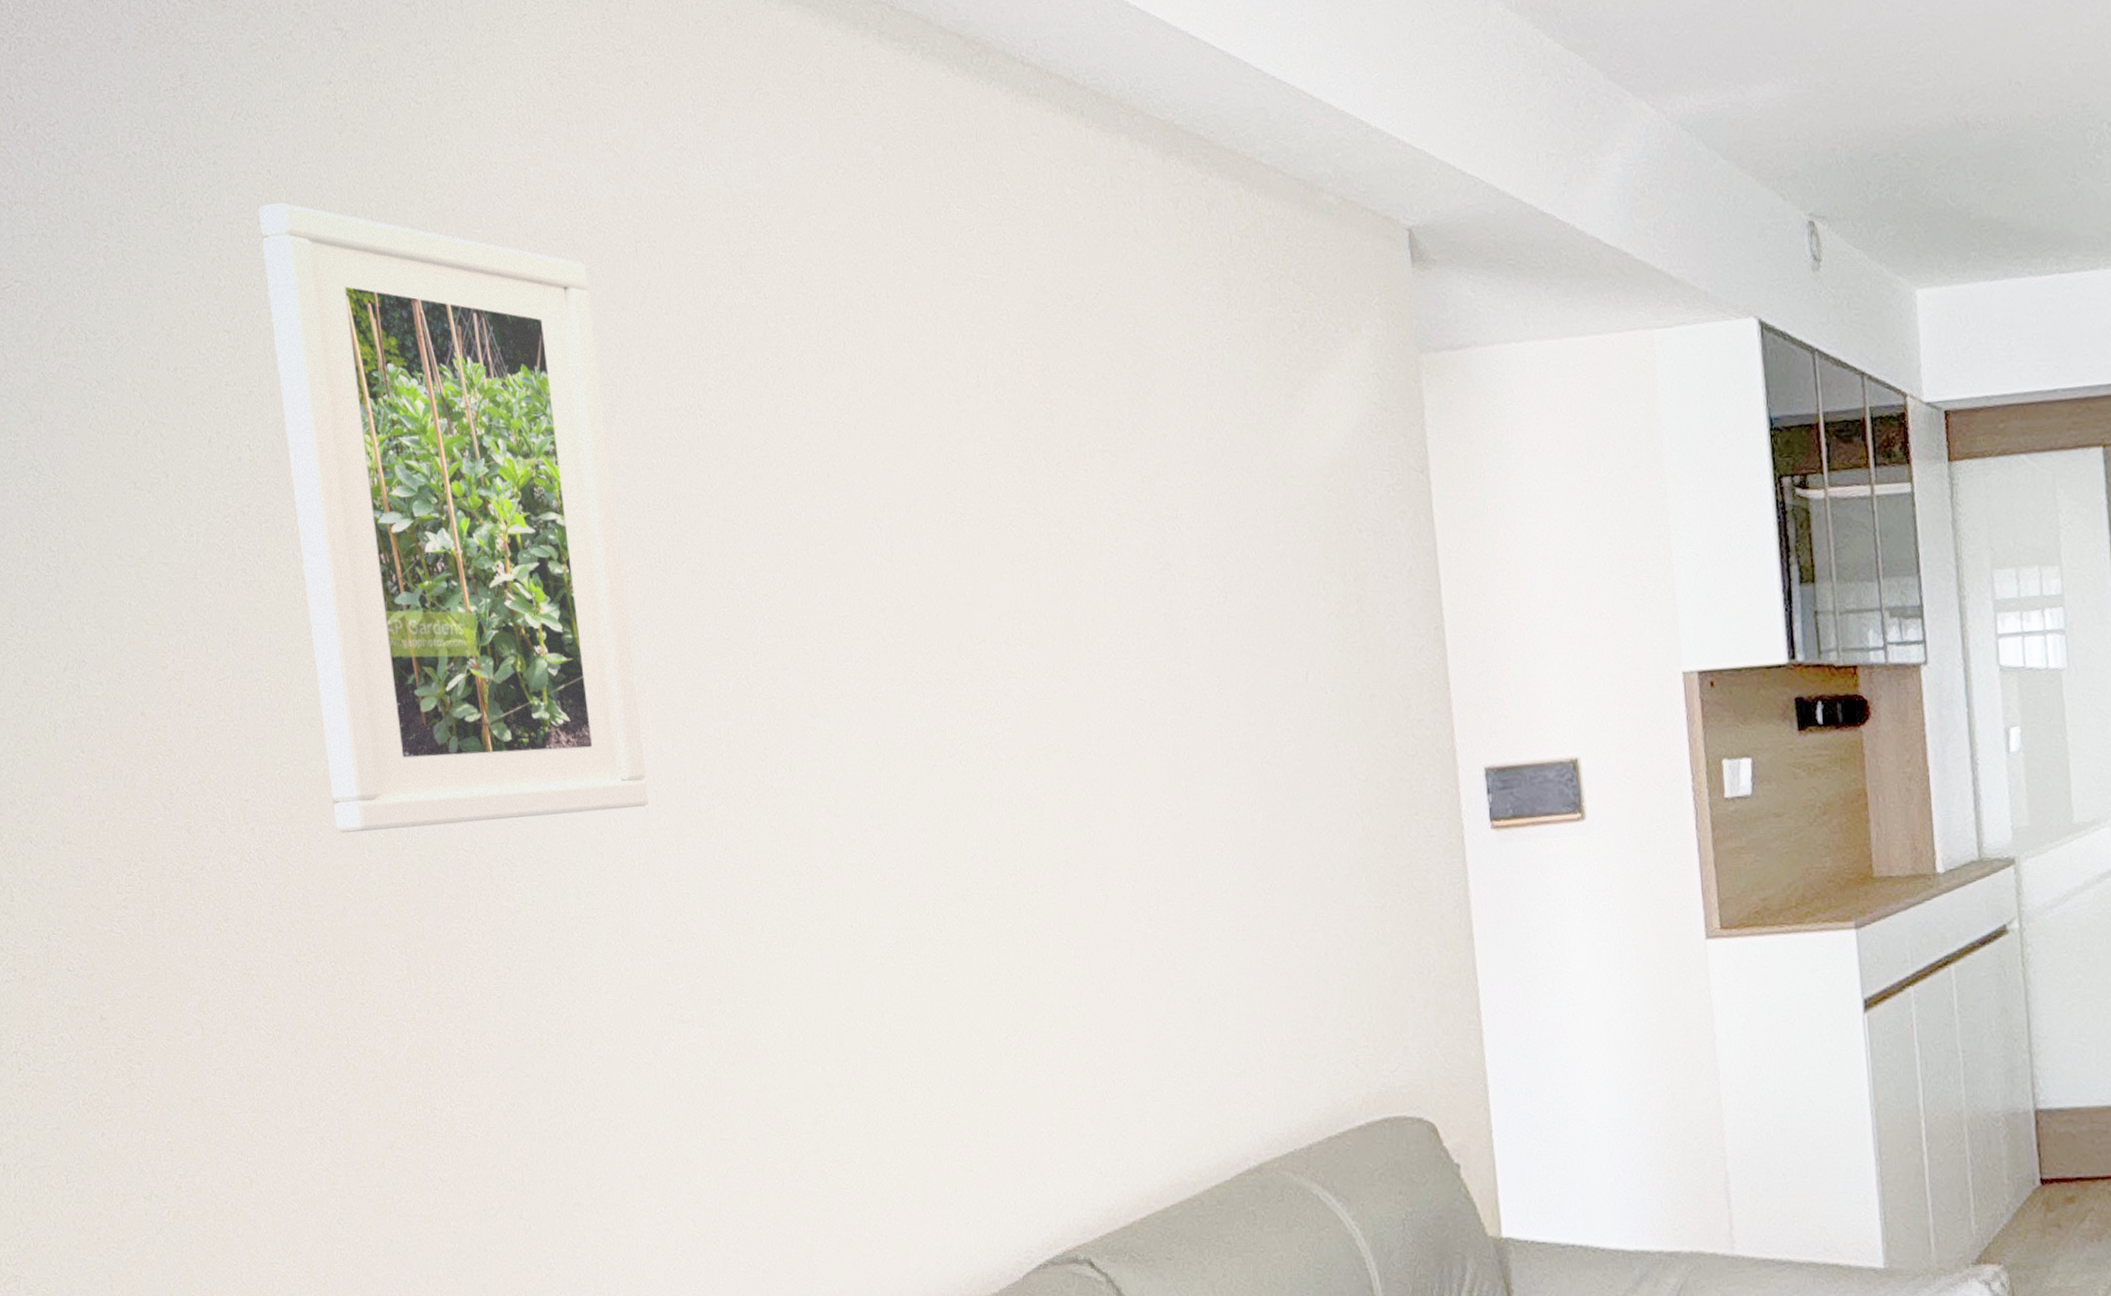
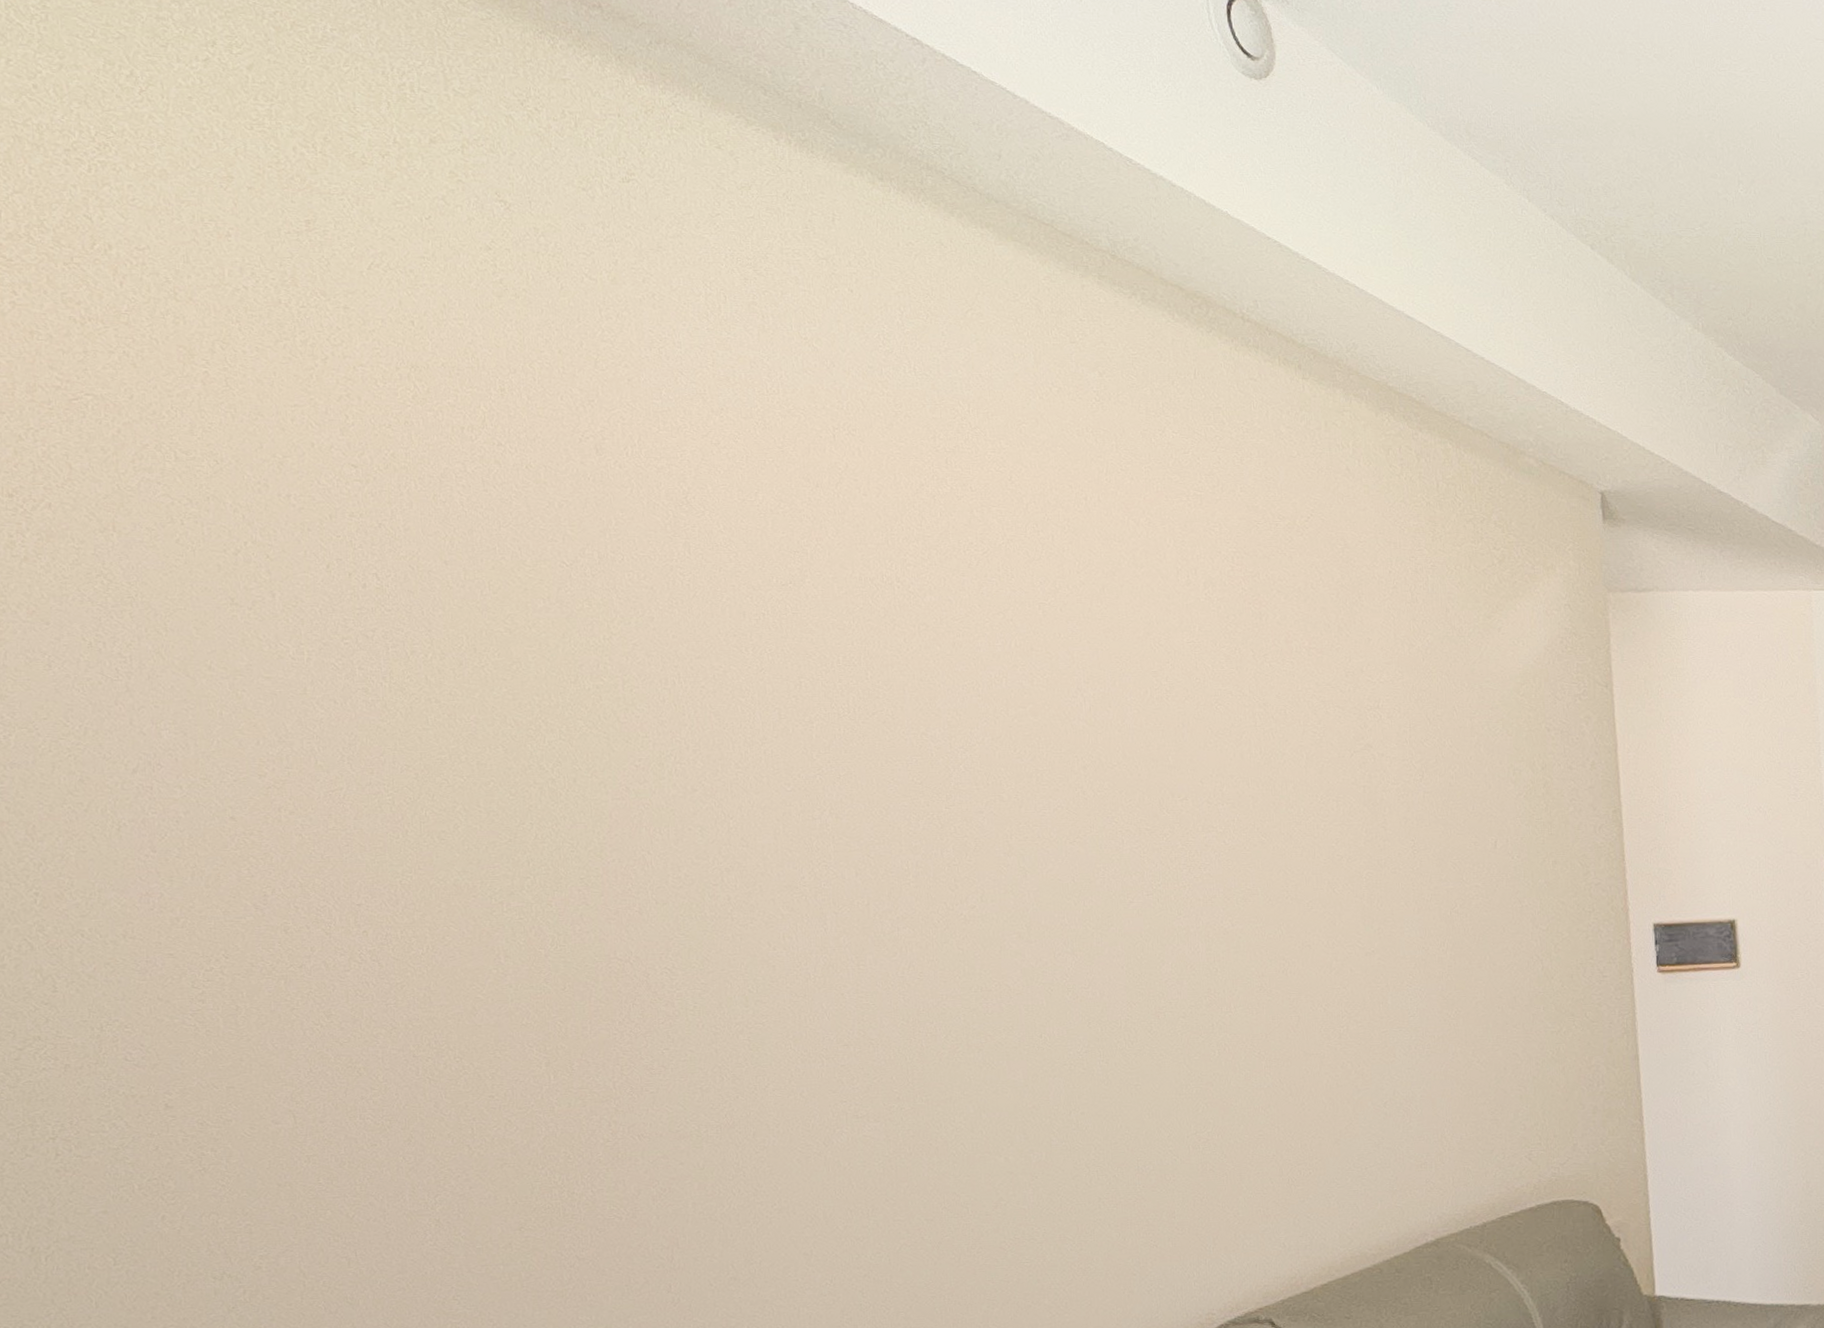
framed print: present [257,203,649,834] -> none [396,353,828,939]

